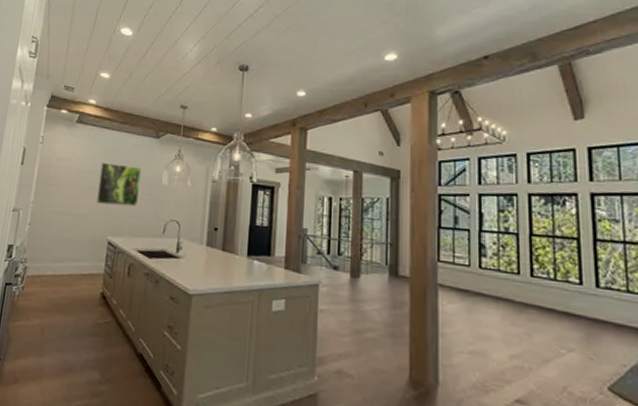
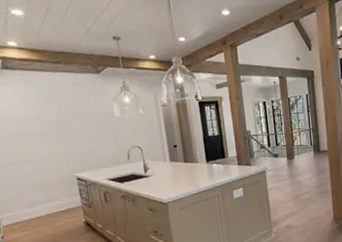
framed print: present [96,163,141,207] -> none [45,104,96,146]

